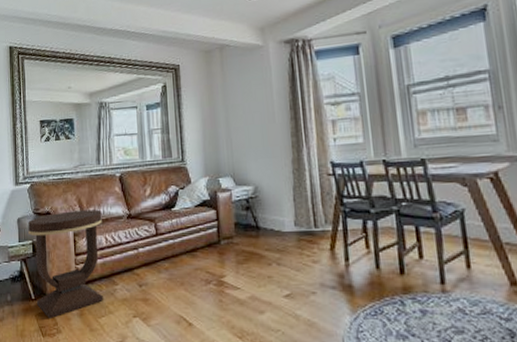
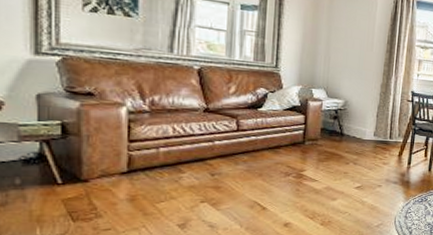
side table: present [28,209,103,320] -> none [55,95,171,204]

